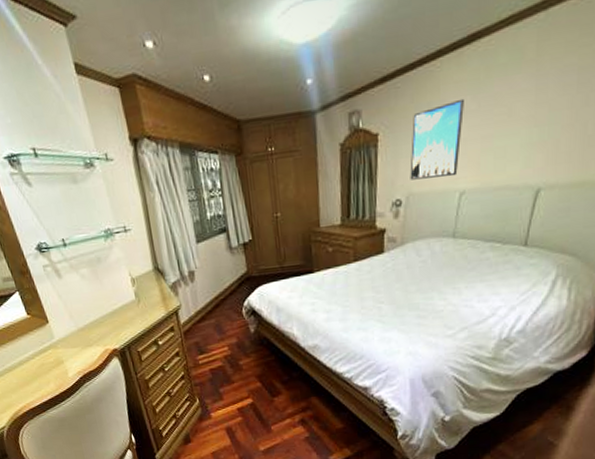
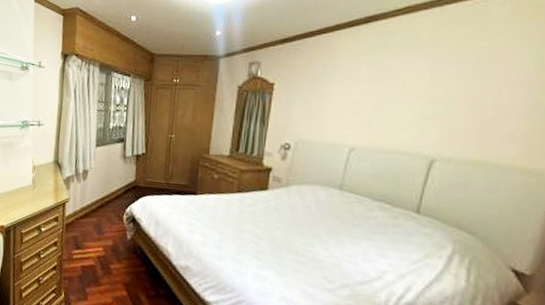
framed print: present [410,98,464,180] -> none [300,66,359,133]

